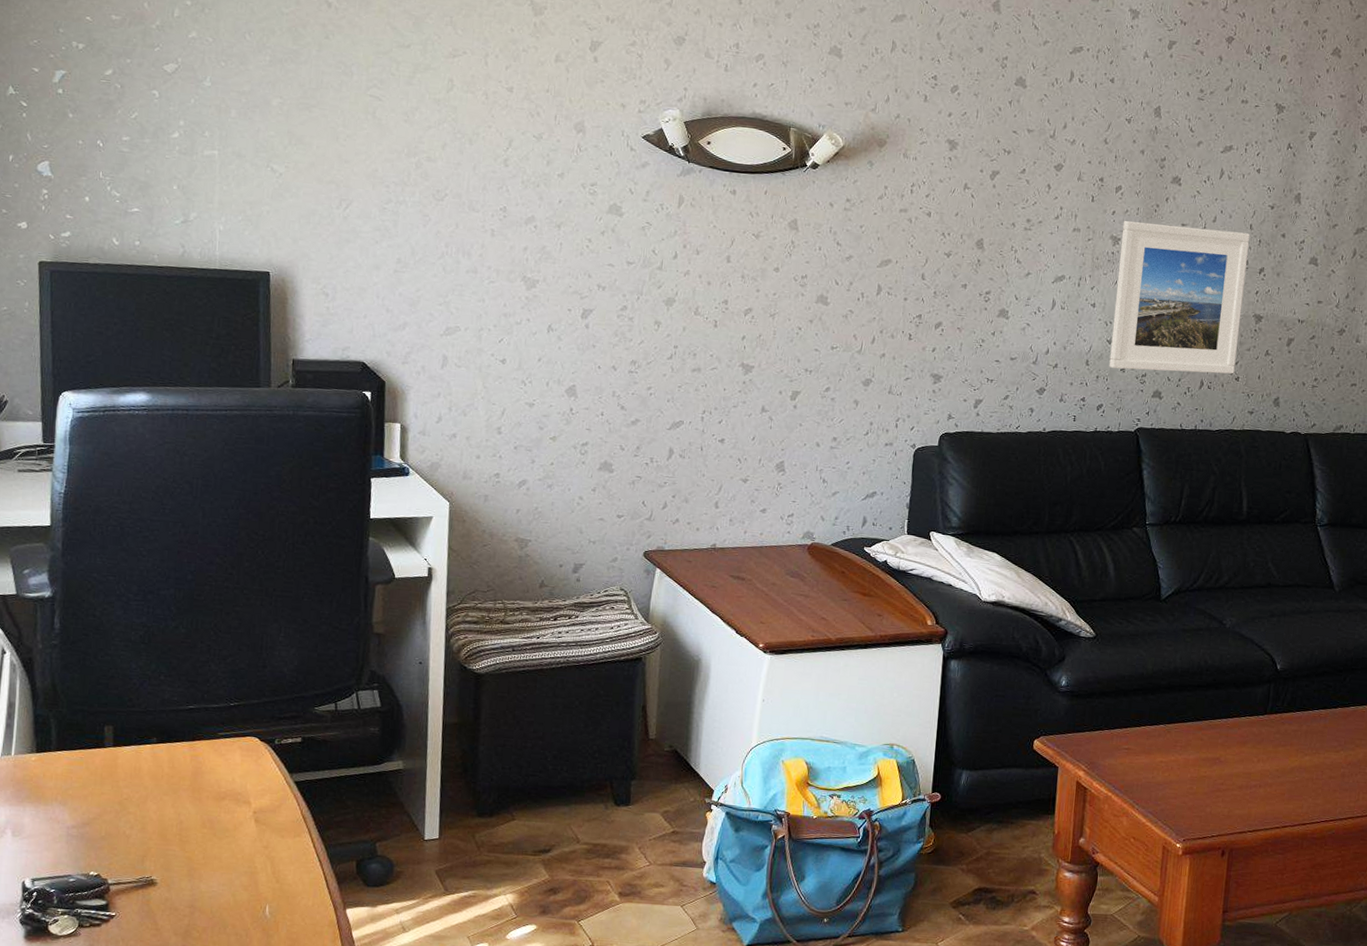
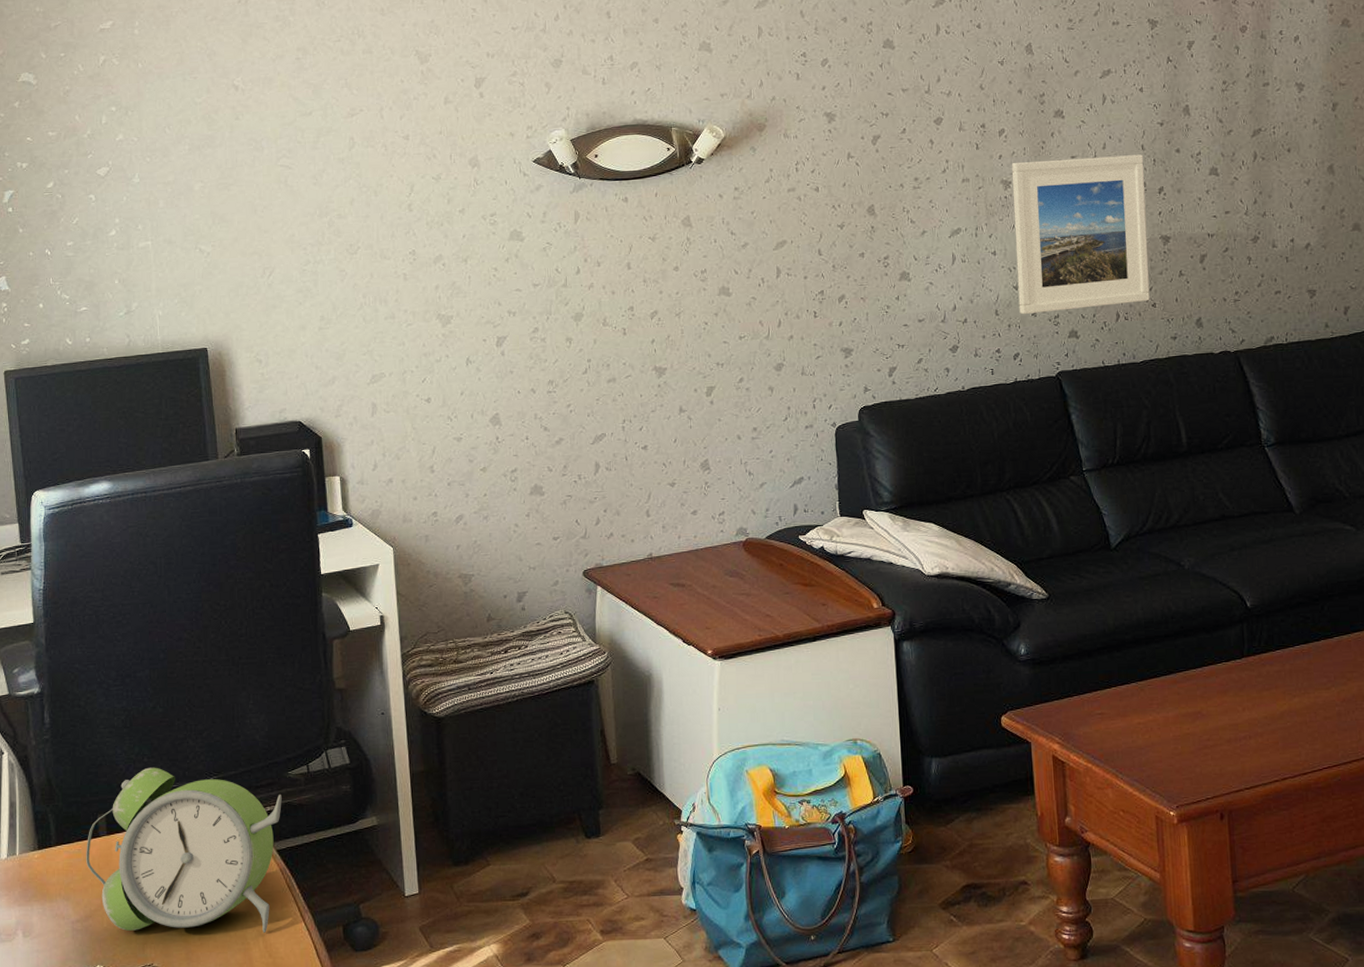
alarm clock: none [88,685,306,859] -> present [86,767,282,933]

